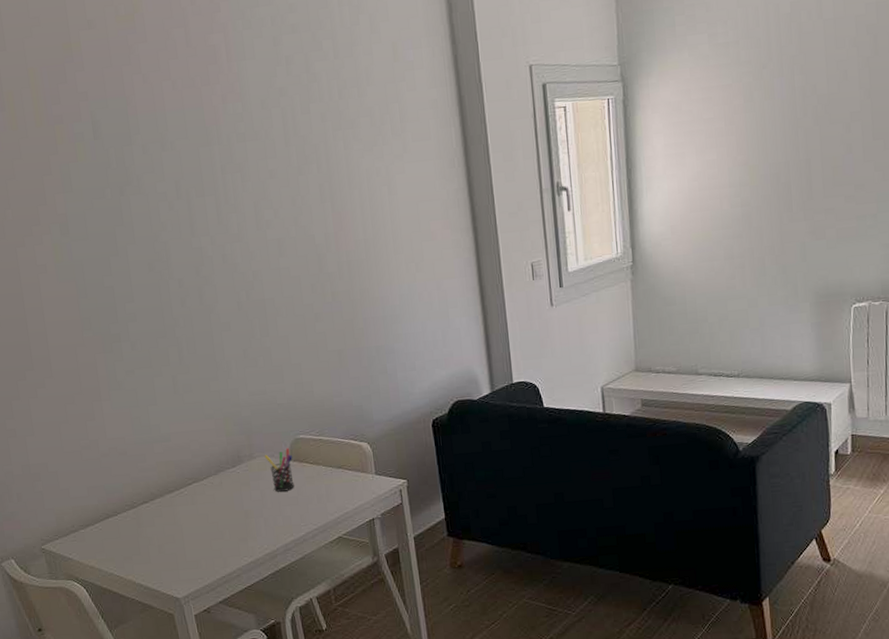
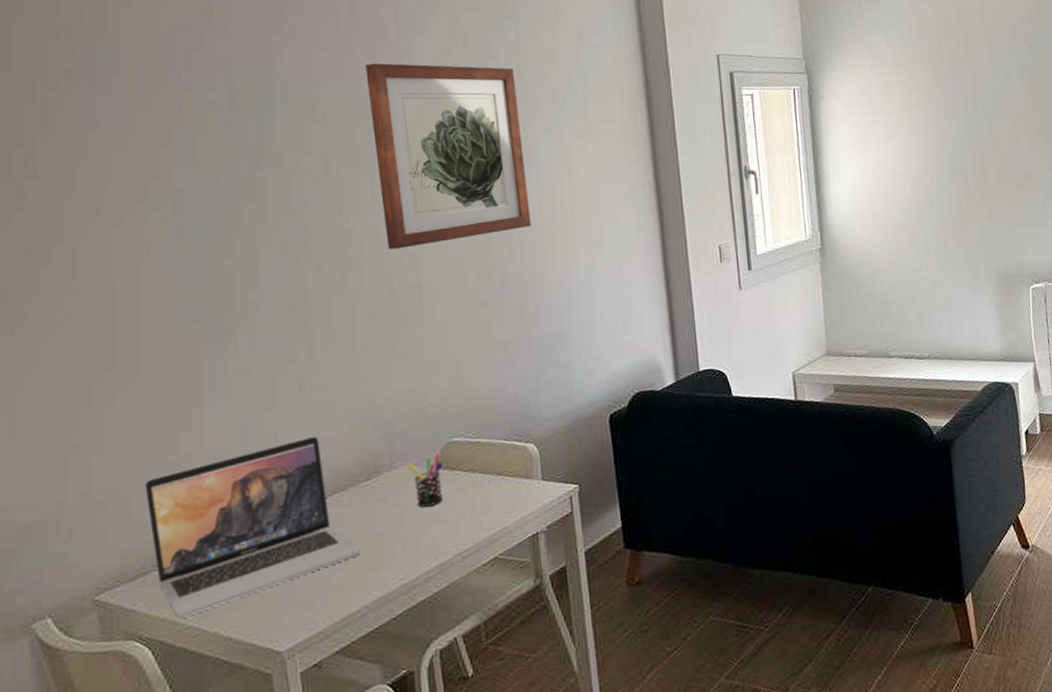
laptop: none [66,428,232,567] -> present [145,436,361,618]
wall art: none [203,89,357,268] -> present [365,63,531,250]

